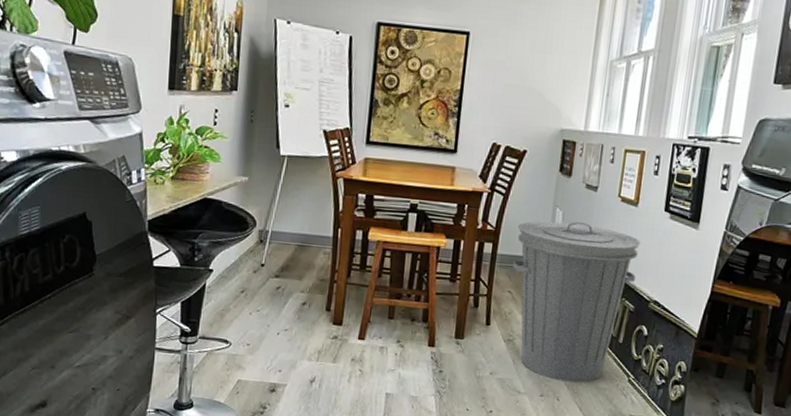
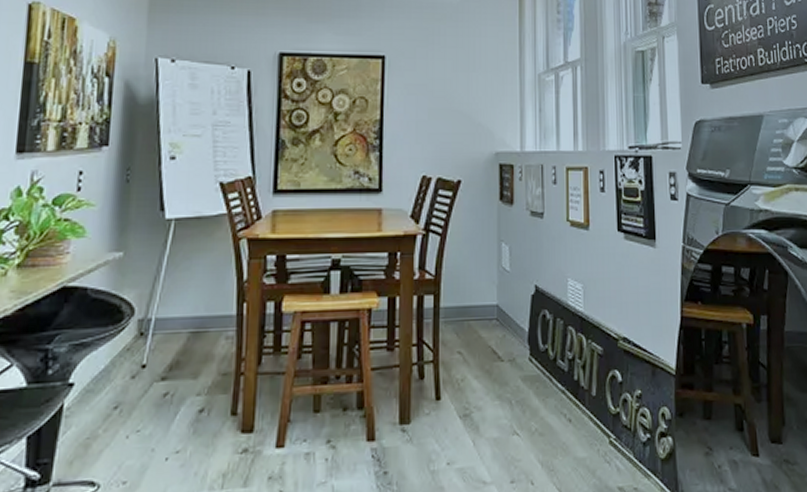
trash can: present [512,221,641,383] -> none [460,255,599,458]

